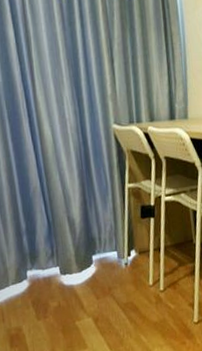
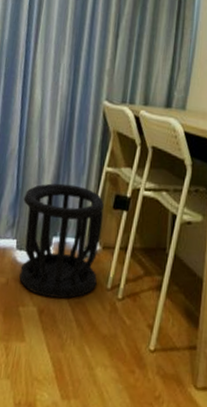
wastebasket: none [56,206,140,308] -> present [19,183,104,299]

